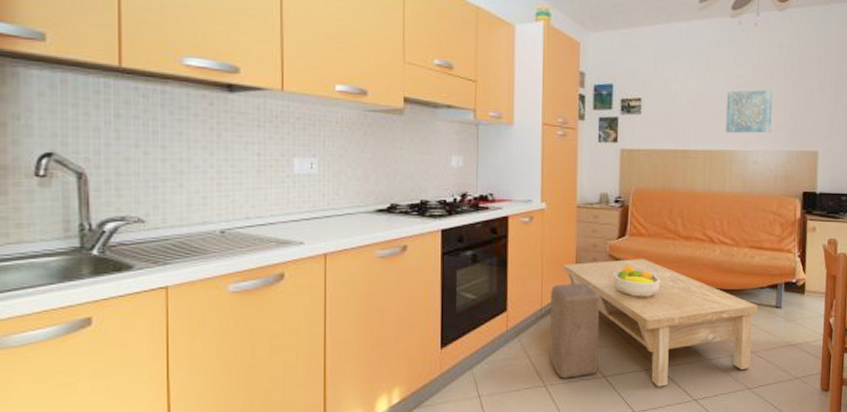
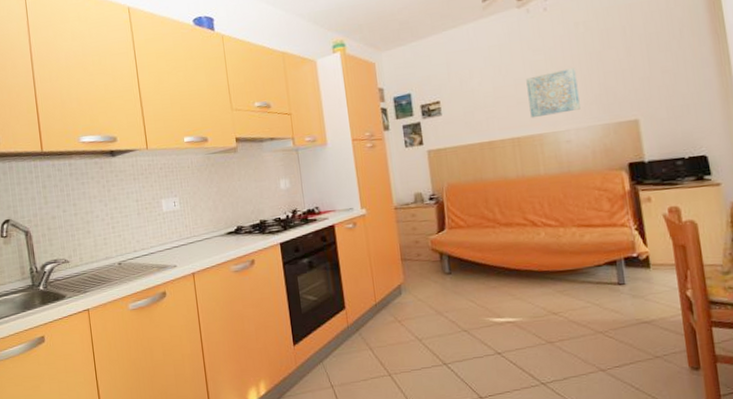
stool: present [549,282,600,379] -> none [382,277,438,368]
coffee table: present [563,259,758,387] -> none [390,249,600,372]
fruit bowl: present [613,264,661,298] -> none [438,256,488,287]

